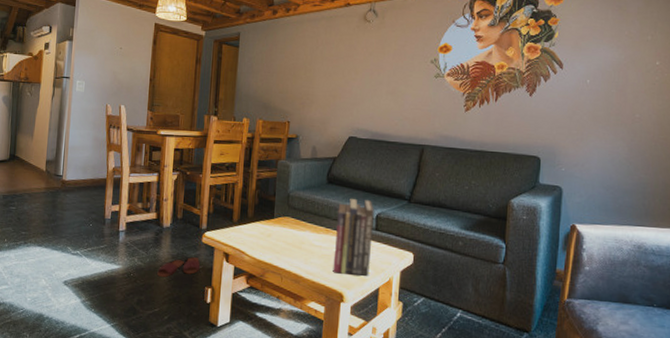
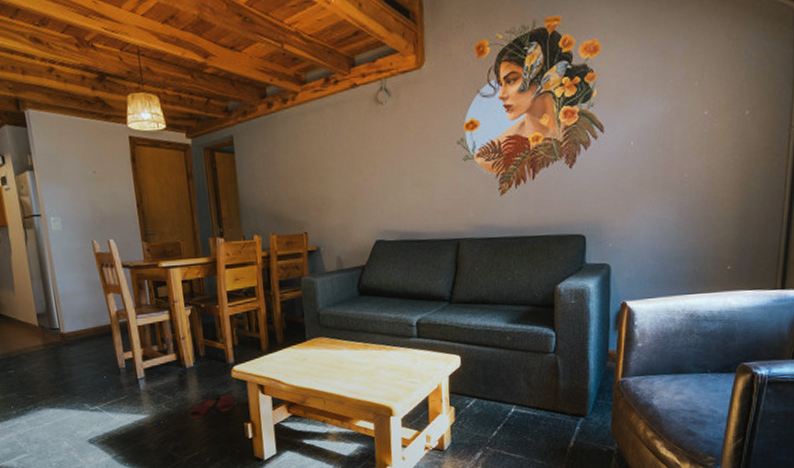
books: present [333,199,374,277] -> none [374,307,416,388]

